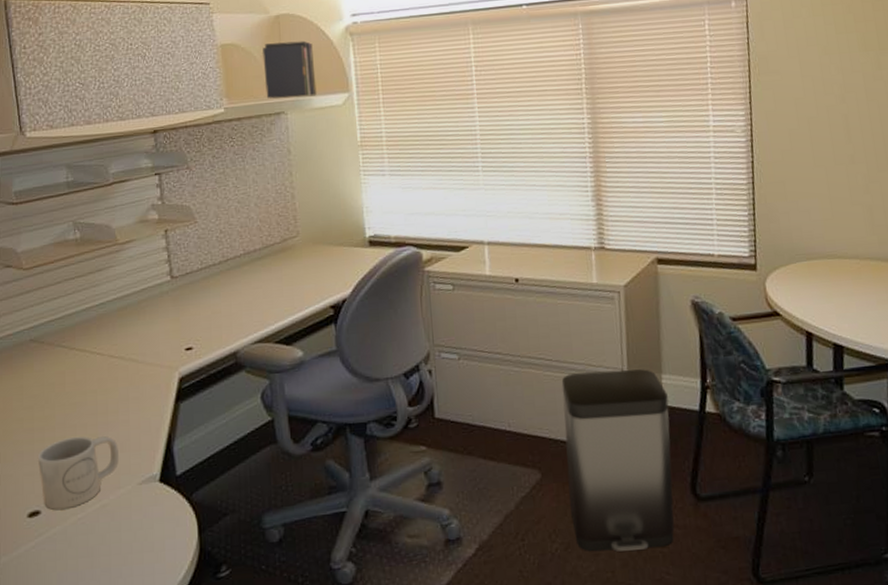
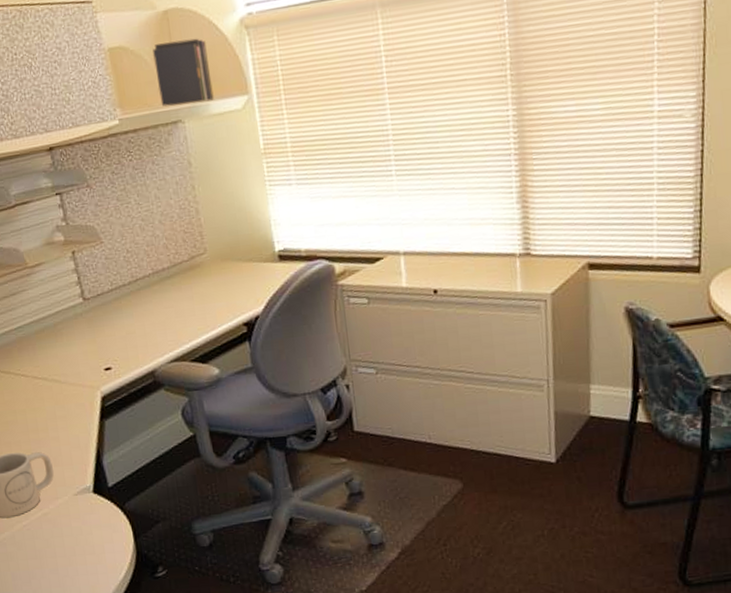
pedal bin: present [561,369,675,553] -> none [483,379,599,557]

